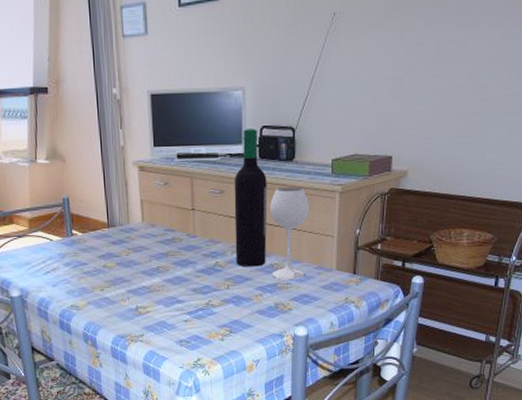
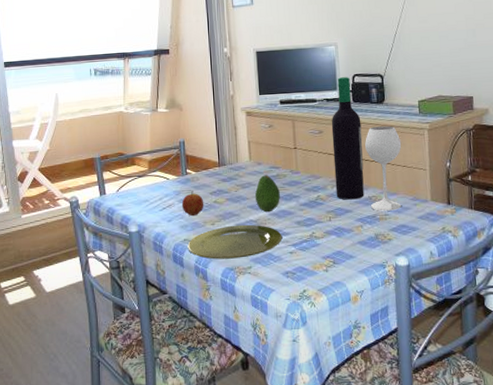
fruit: none [67,254,92,282] -> present [181,191,204,217]
plate: none [75,291,177,327] -> present [187,224,283,260]
fruit: none [147,238,175,279] -> present [254,175,280,213]

